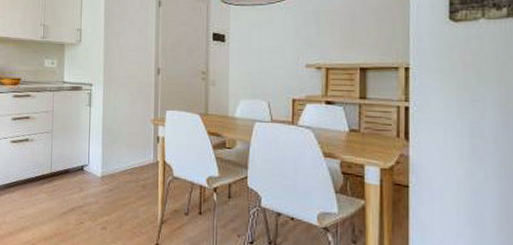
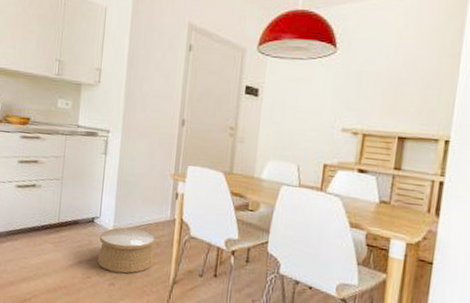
woven basket: none [88,172,142,217] -> present [97,227,156,274]

